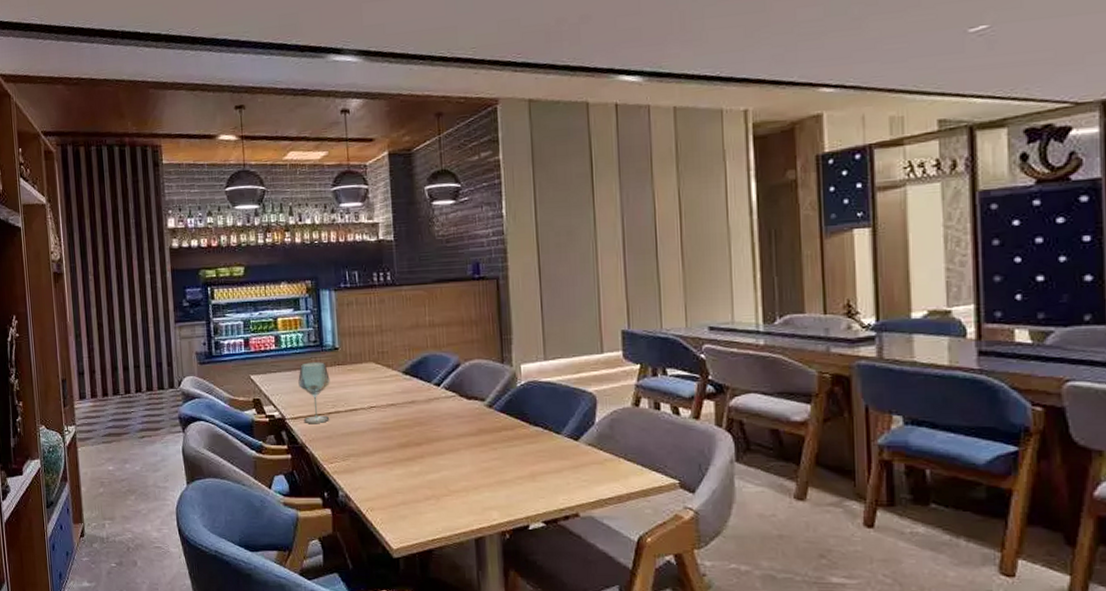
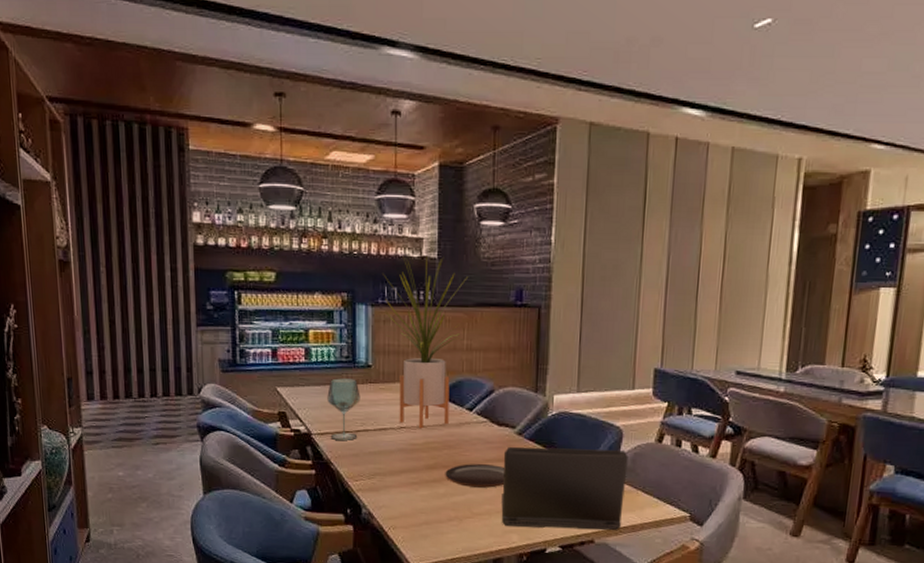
house plant: none [343,239,425,407] -> present [383,256,468,429]
plate: none [418,439,480,464] -> present [445,464,505,488]
laptop computer: none [475,417,606,503] -> present [501,446,628,530]

